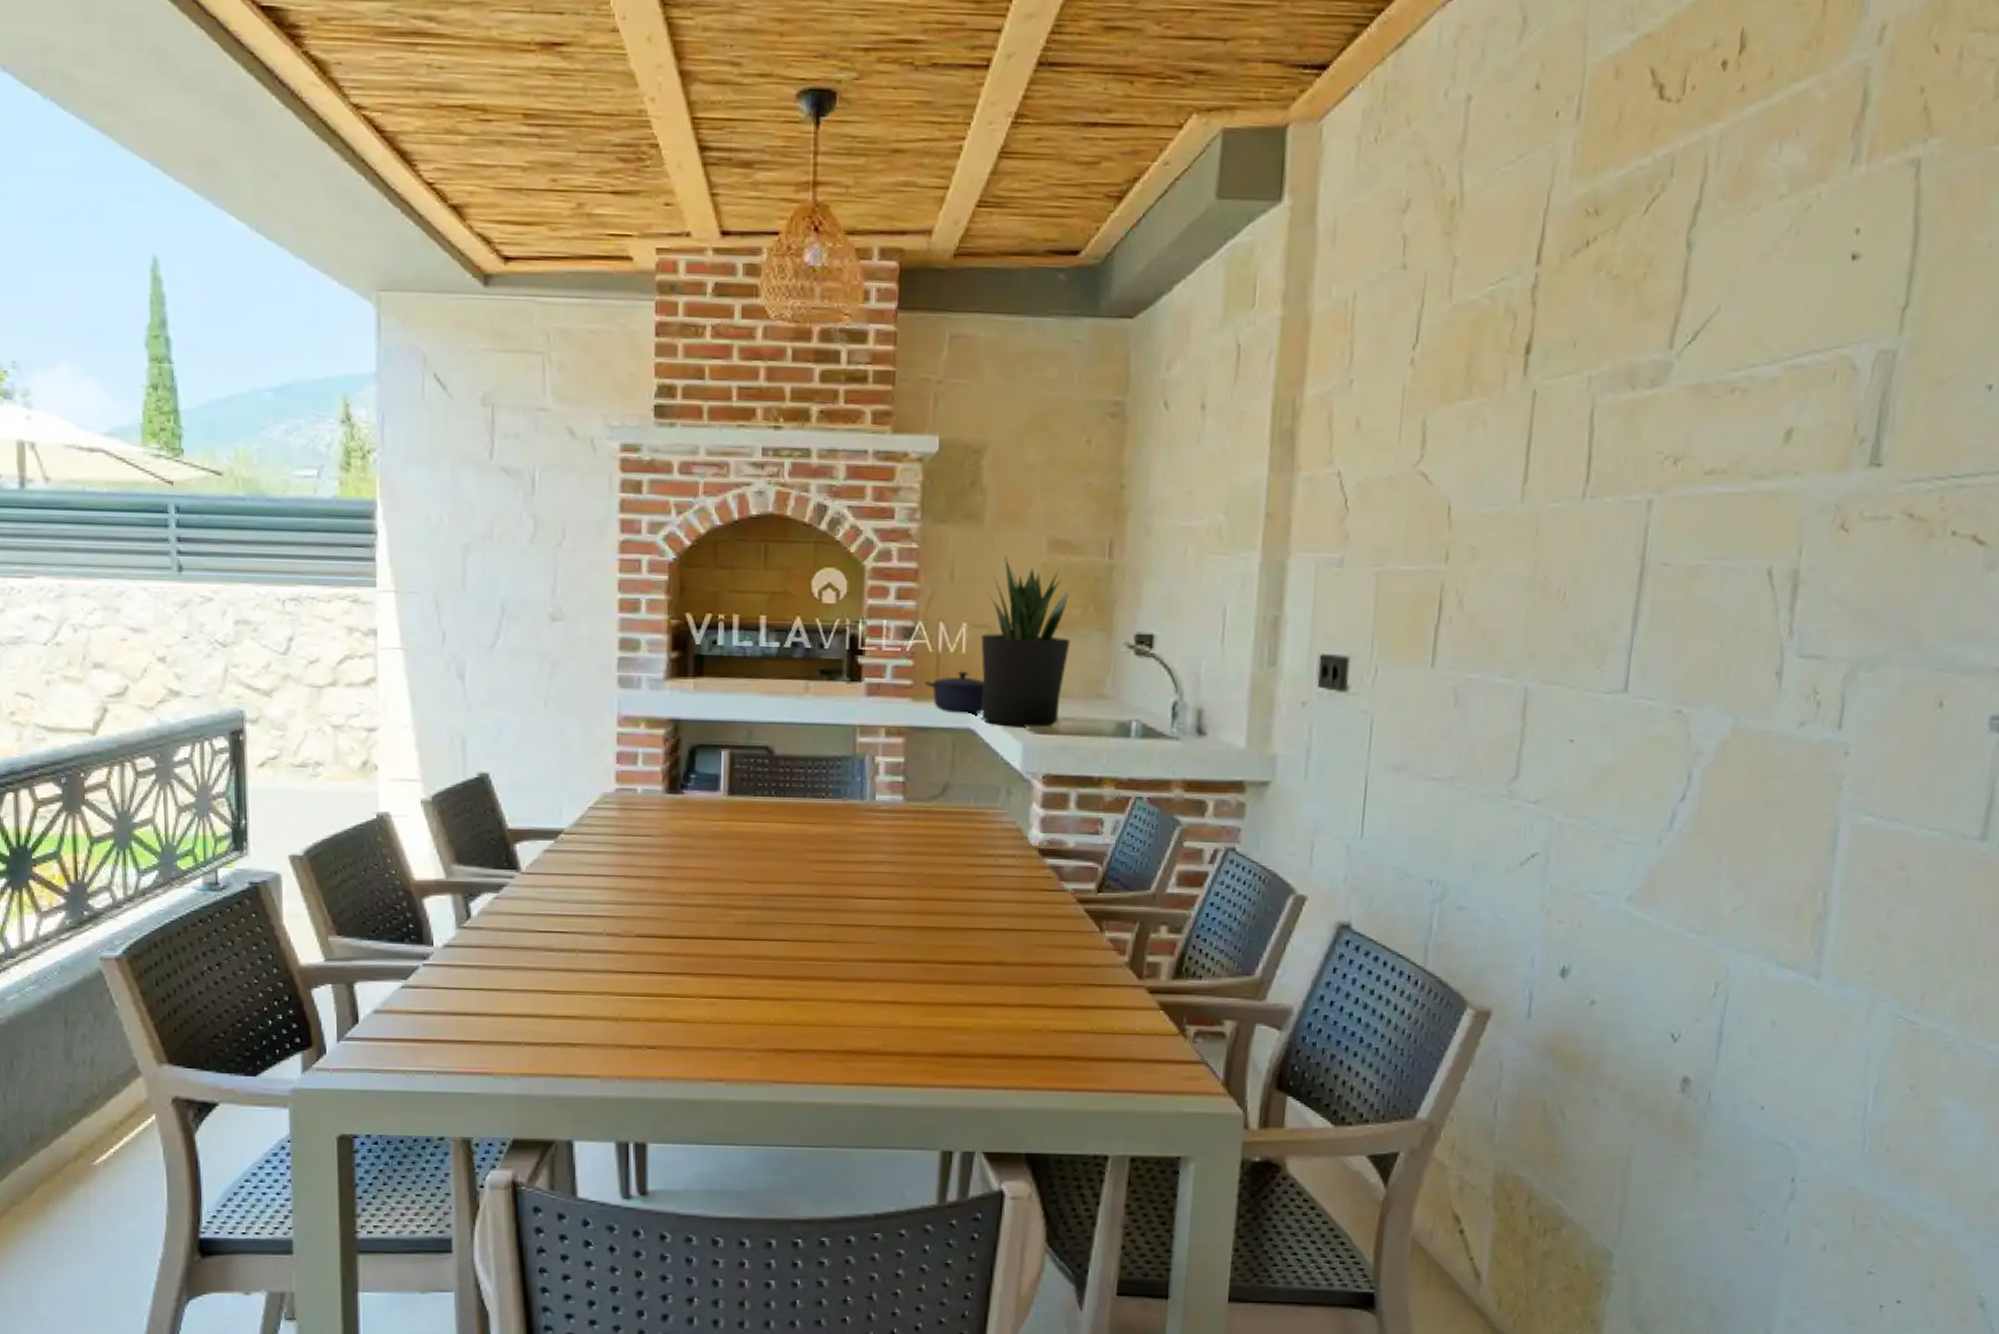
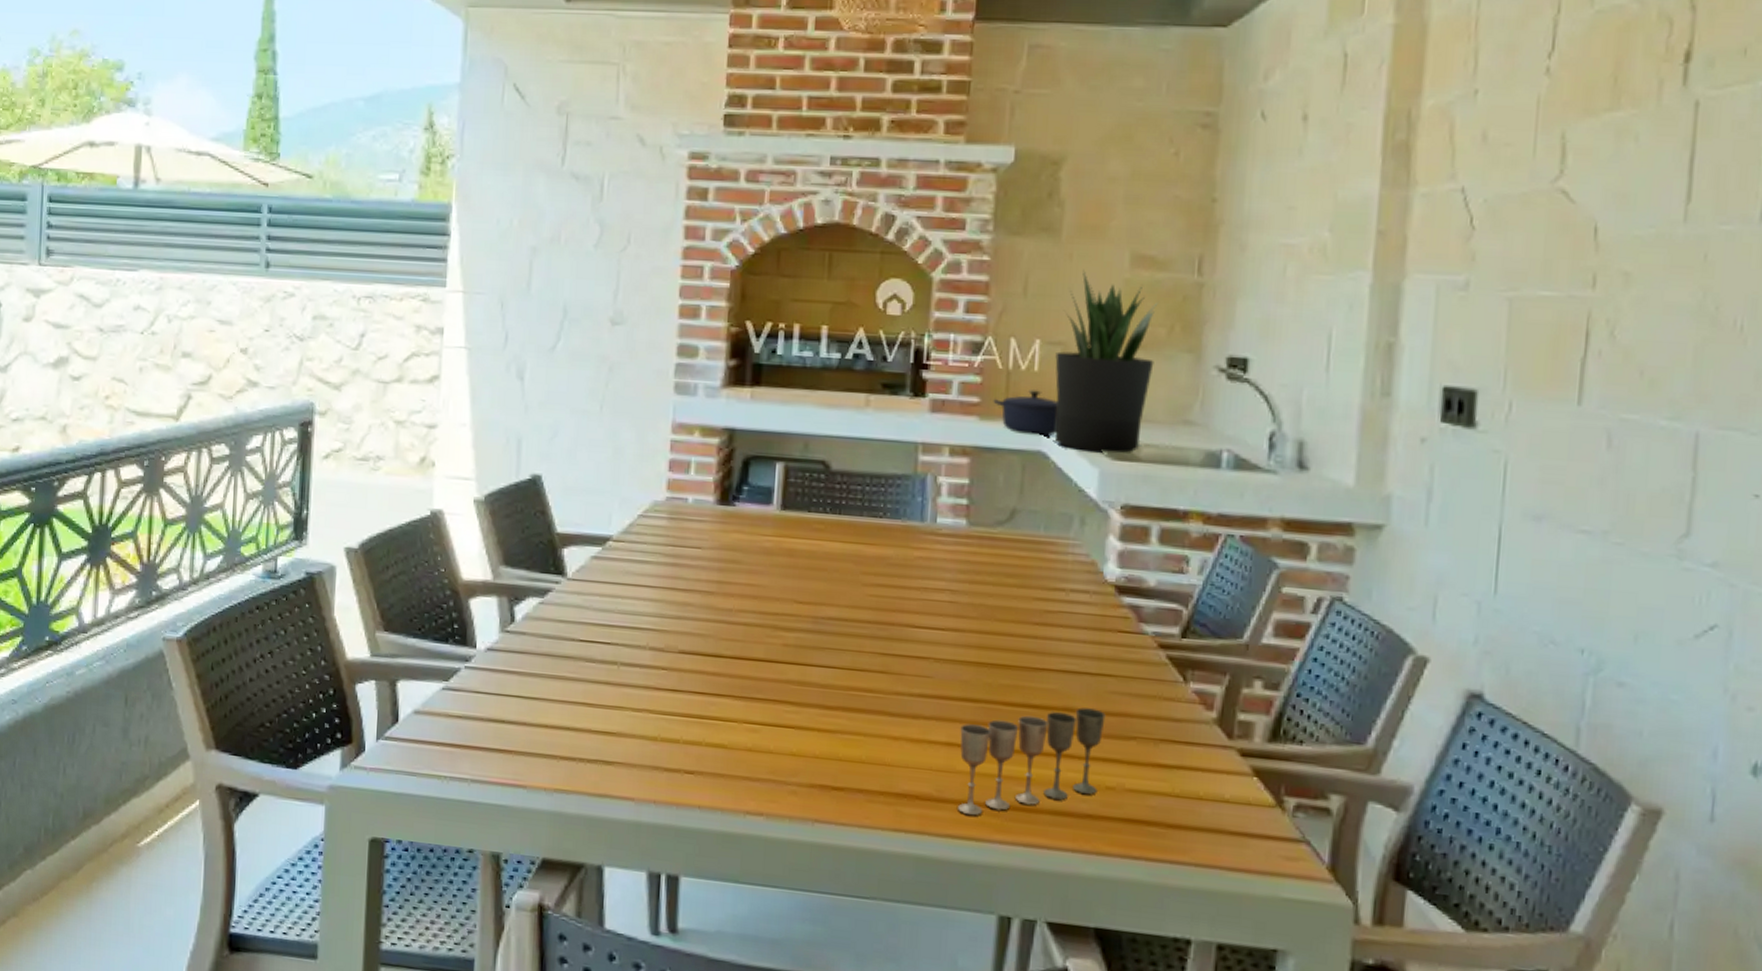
wine glass: none [901,961,1032,1065] -> present [957,707,1106,816]

